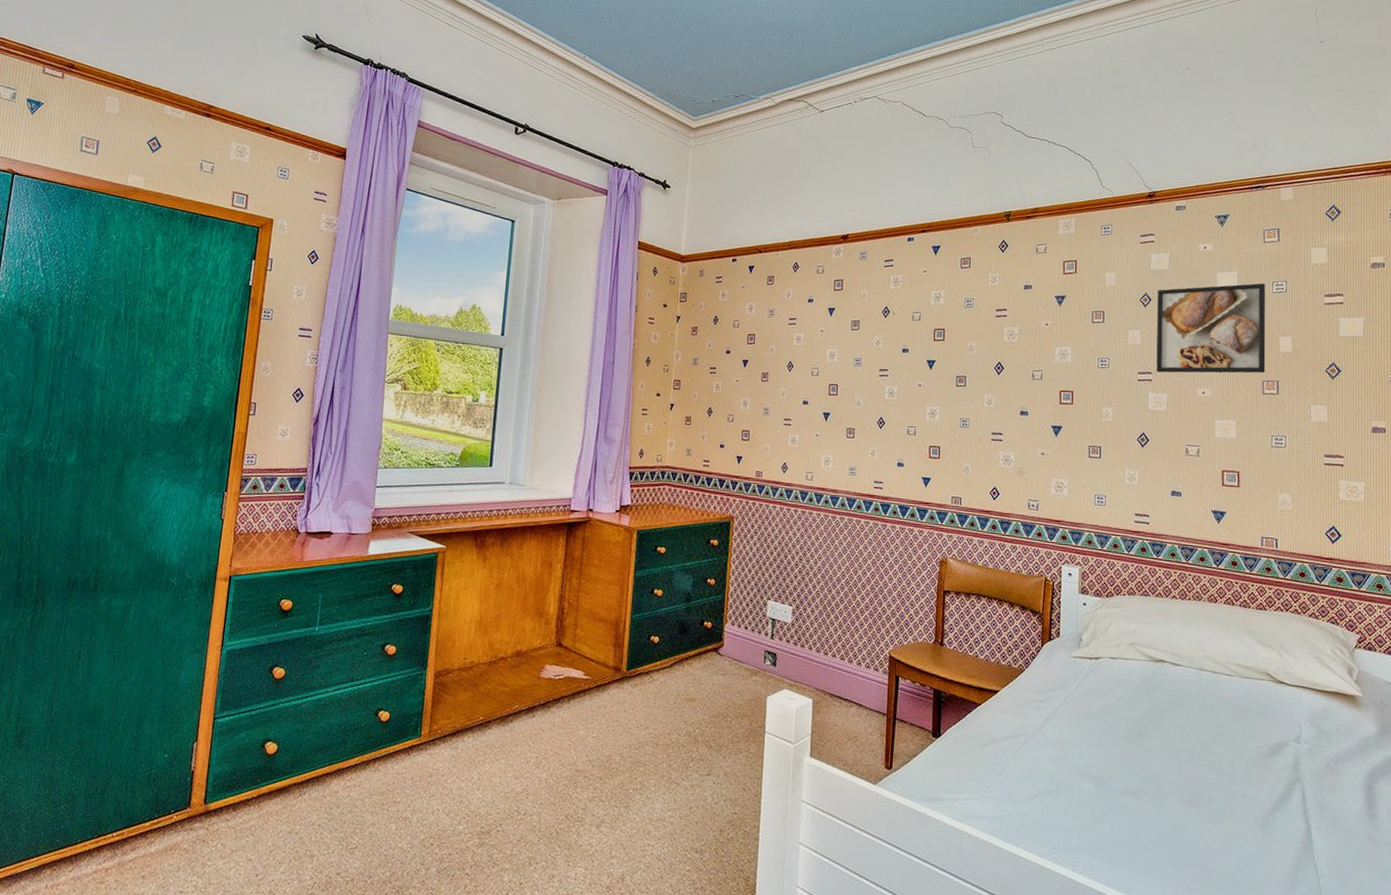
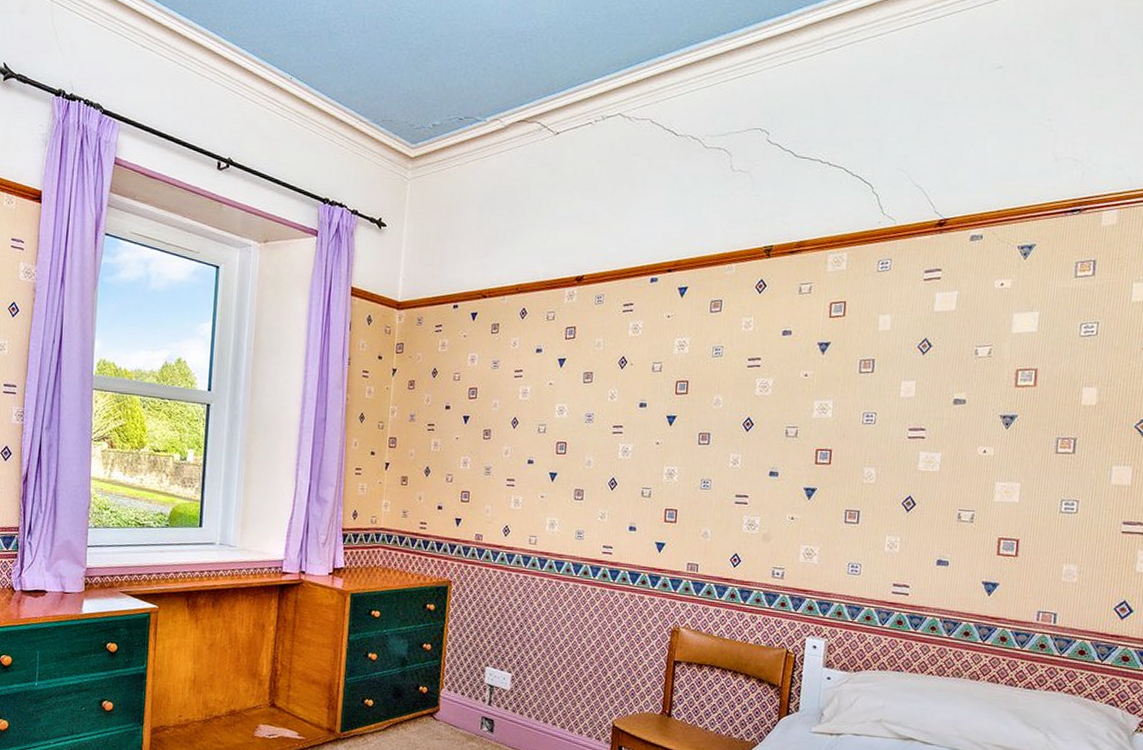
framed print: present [1156,283,1266,374] -> none [930,325,1072,430]

